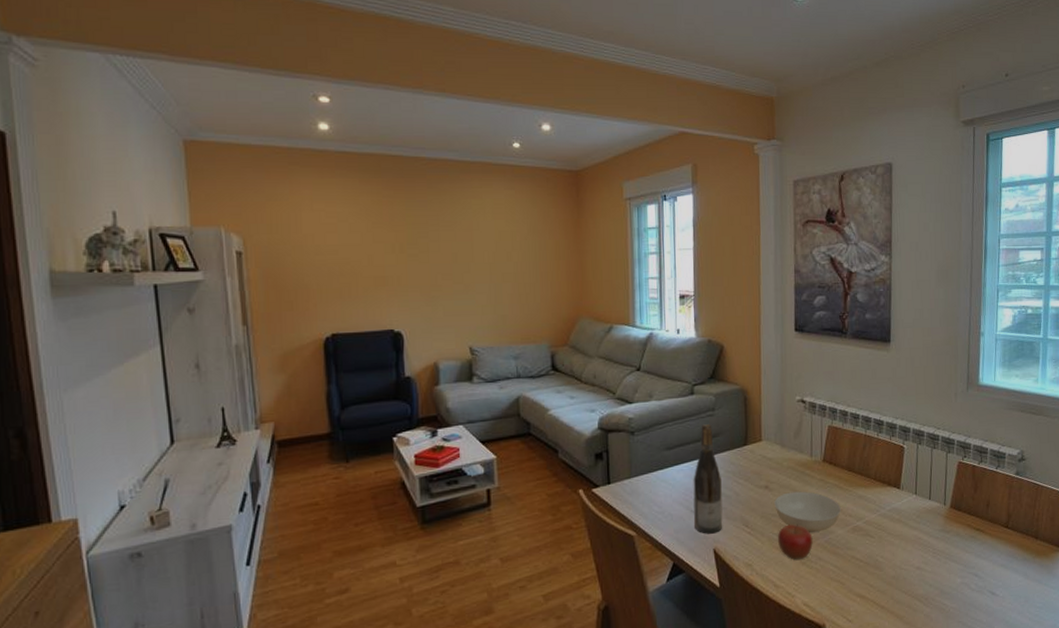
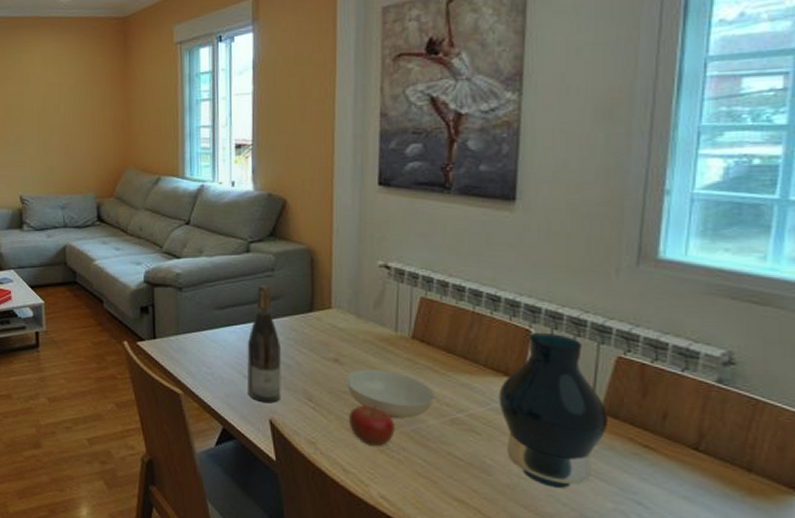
vase: none [884,447,955,573] -> present [498,332,609,488]

